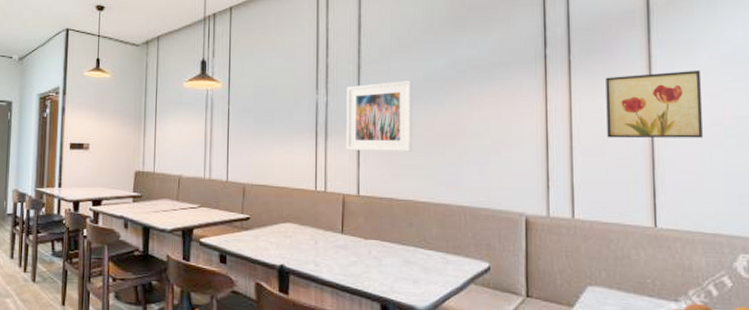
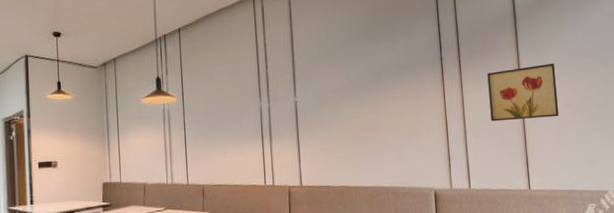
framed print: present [346,81,412,152] -> none [285,85,343,148]

